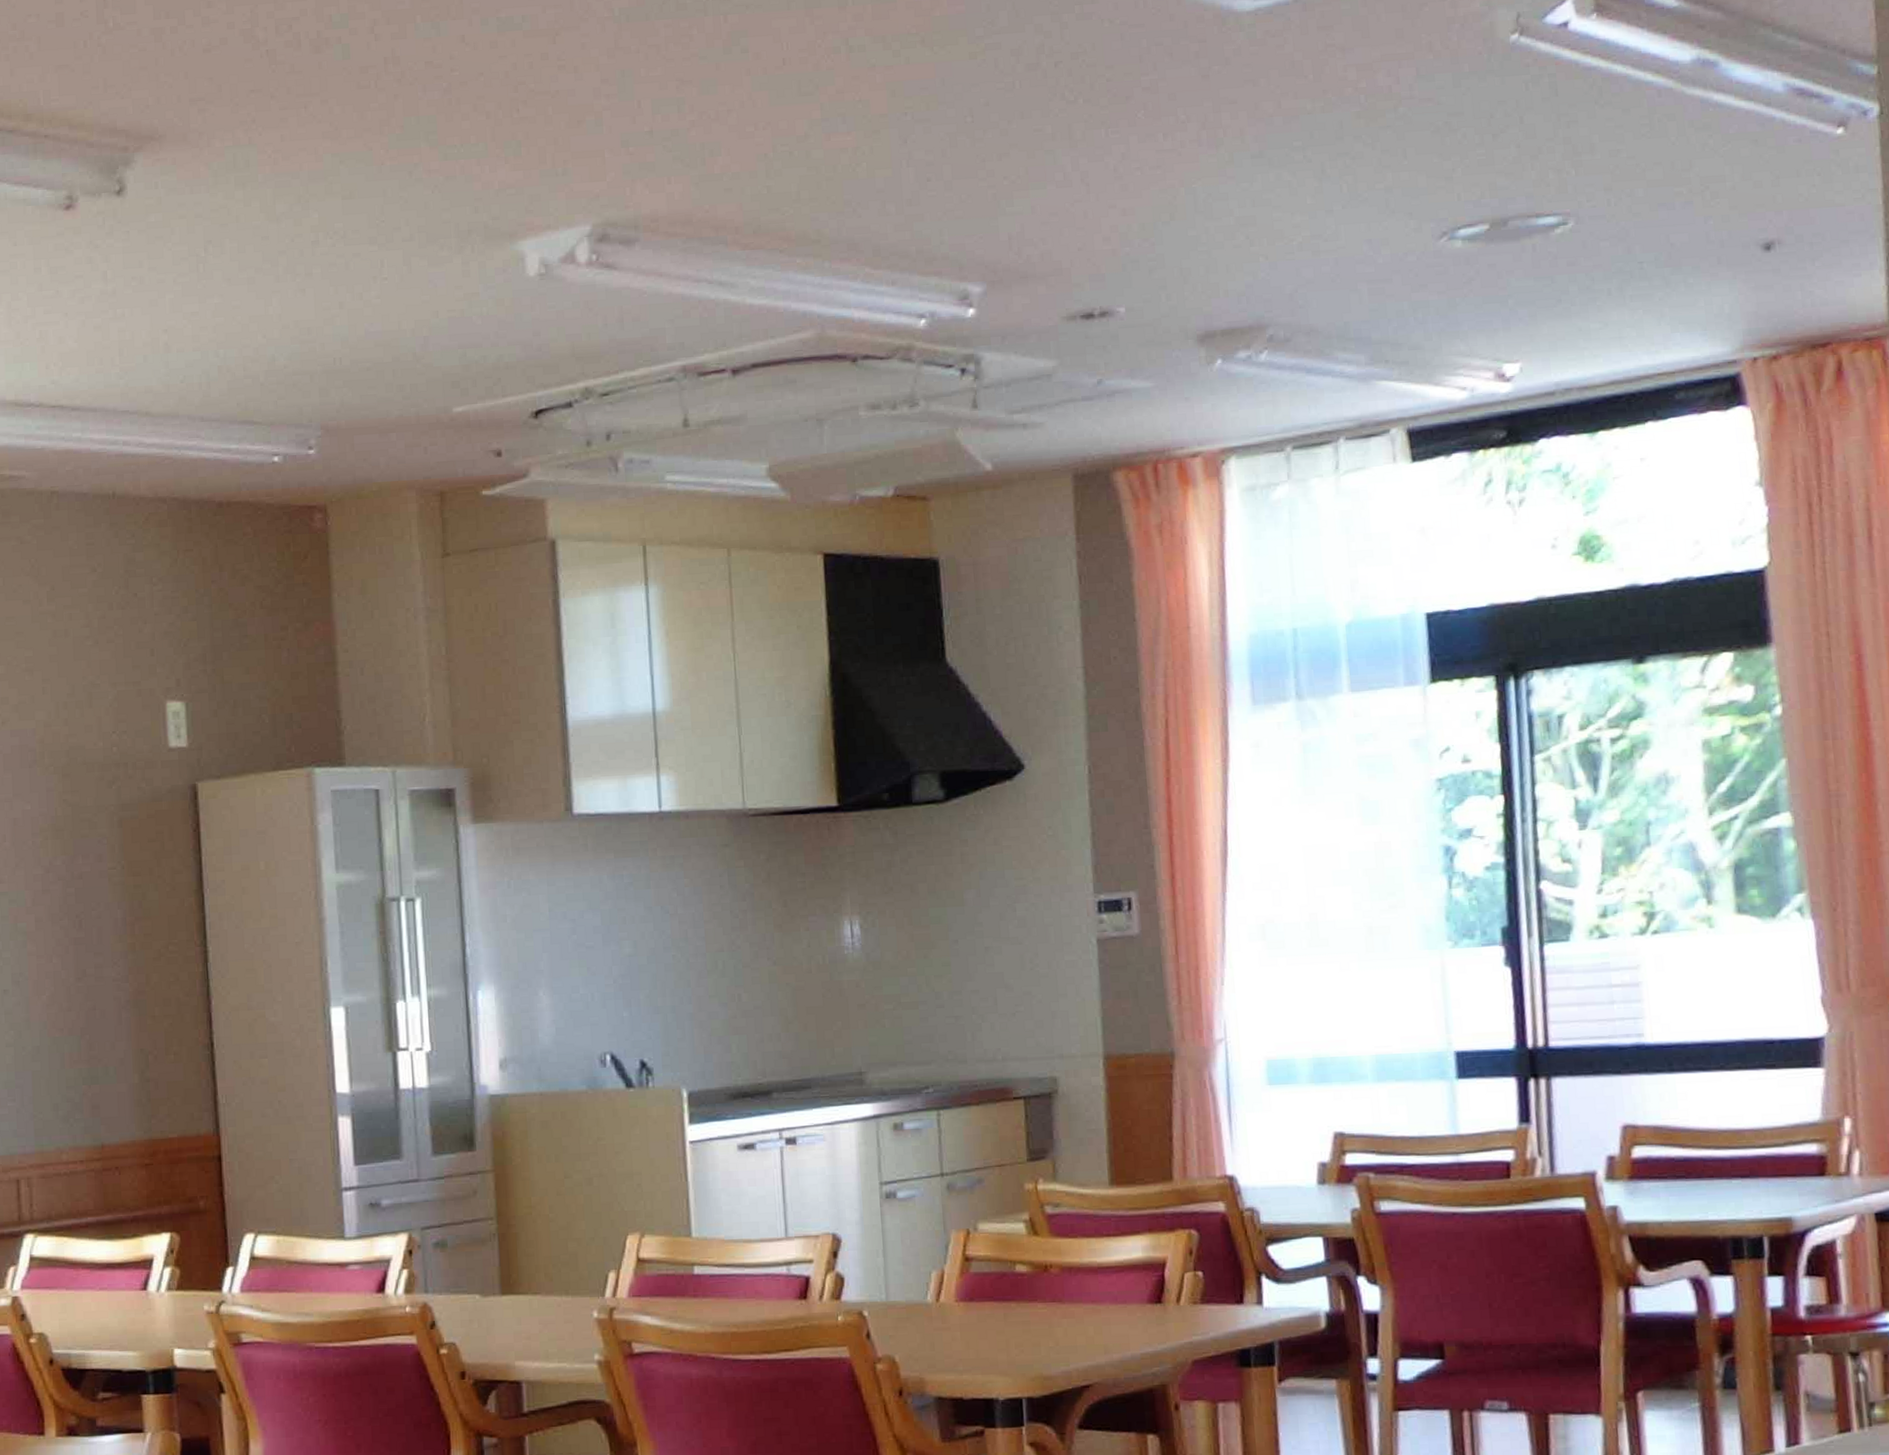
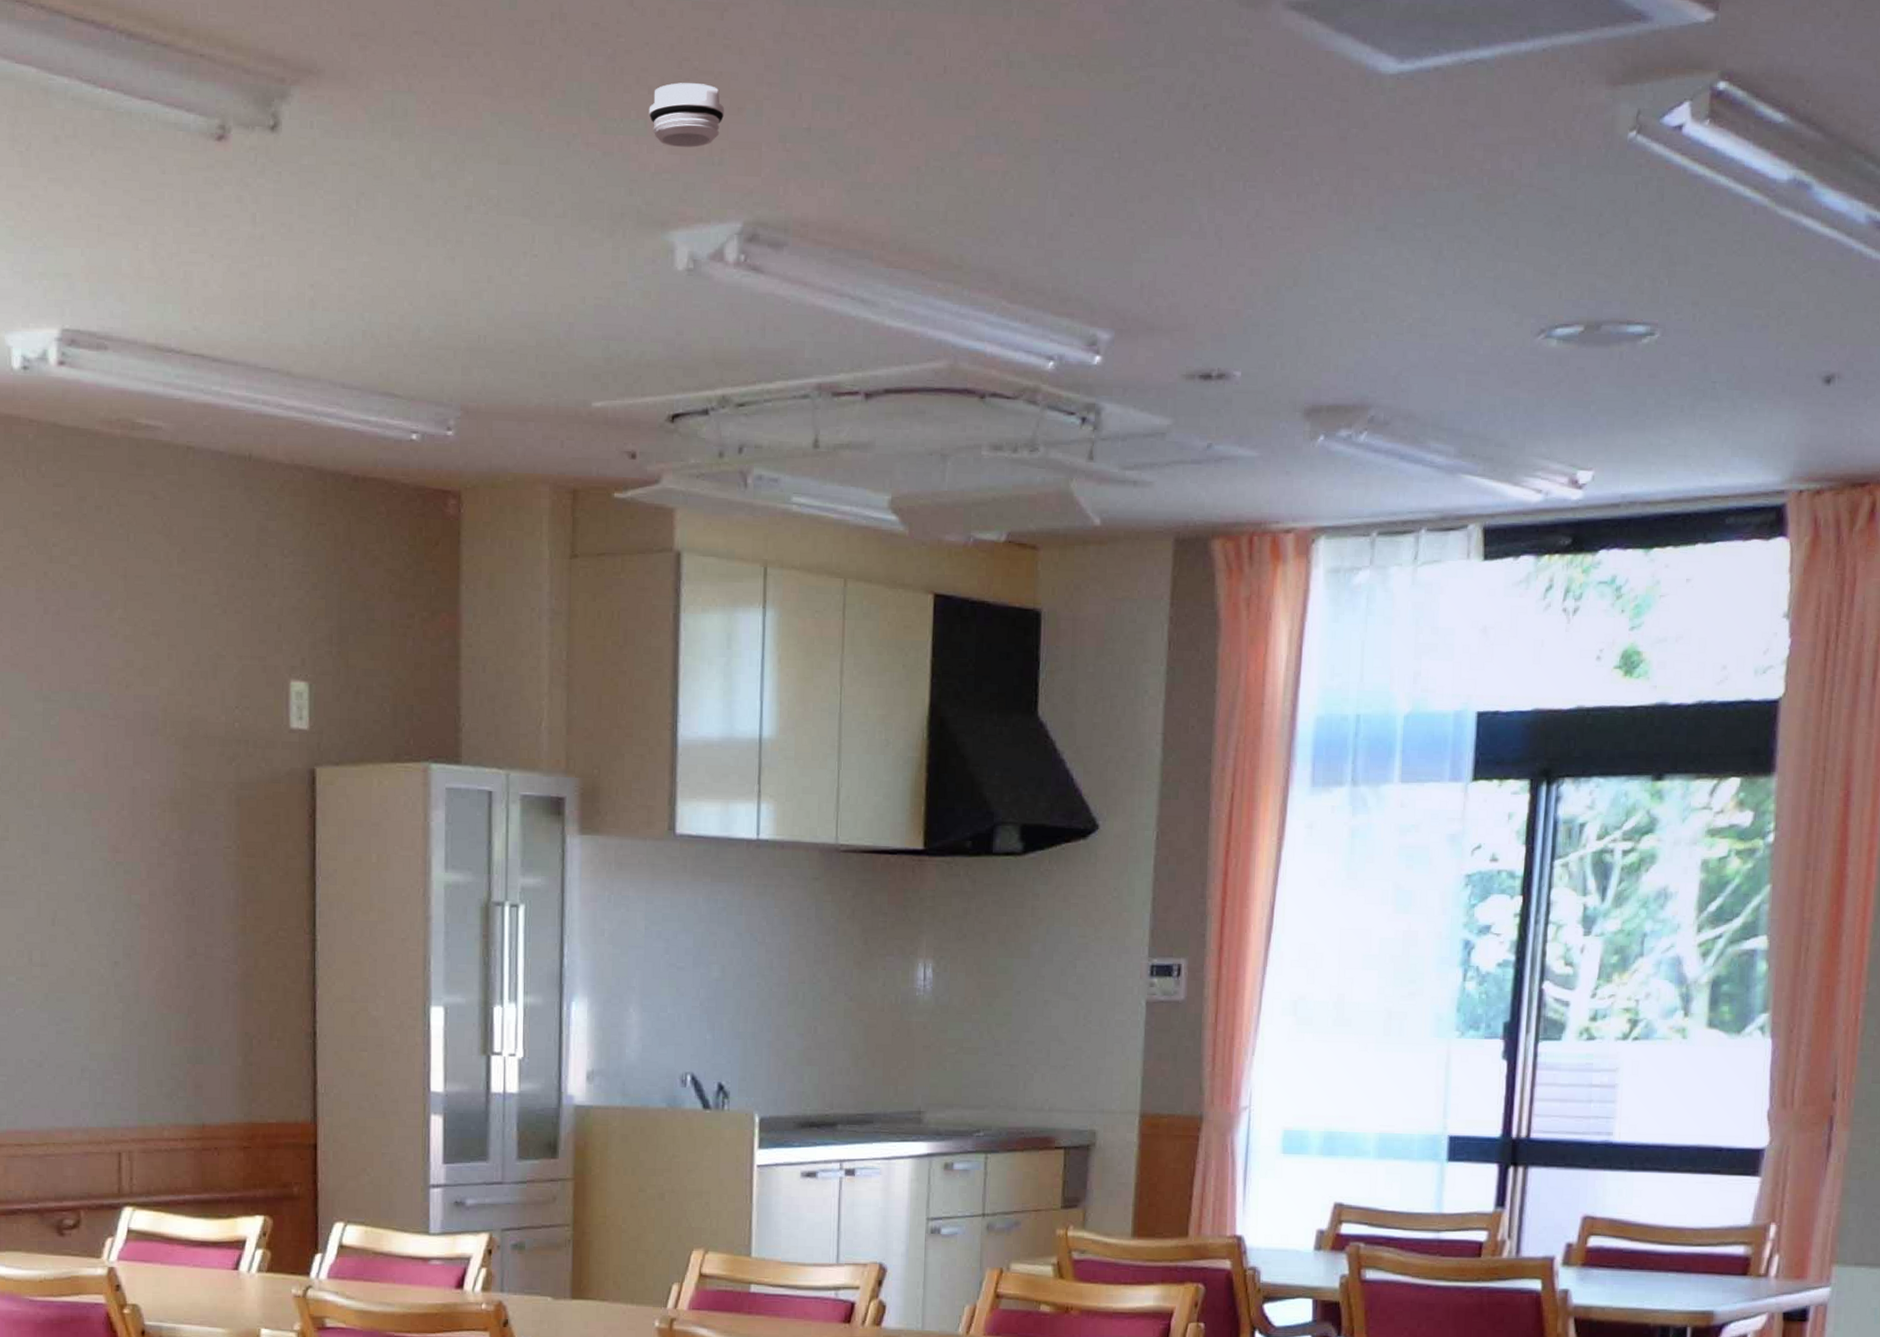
smoke detector: none [488,103,565,164] -> present [648,83,725,148]

